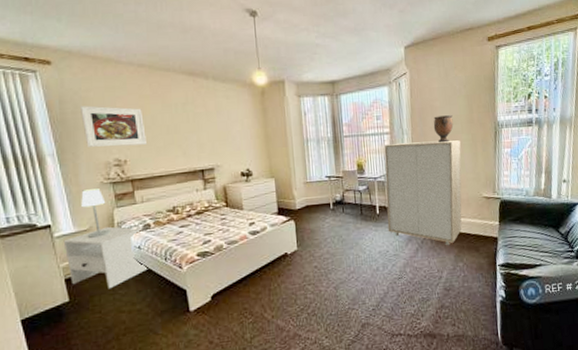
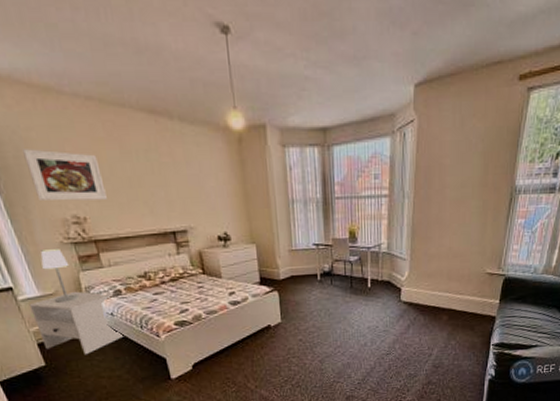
storage cabinet: present [384,140,462,246] -> none [379,207,470,324]
decorative urn: present [433,115,454,143] -> none [440,176,464,210]

